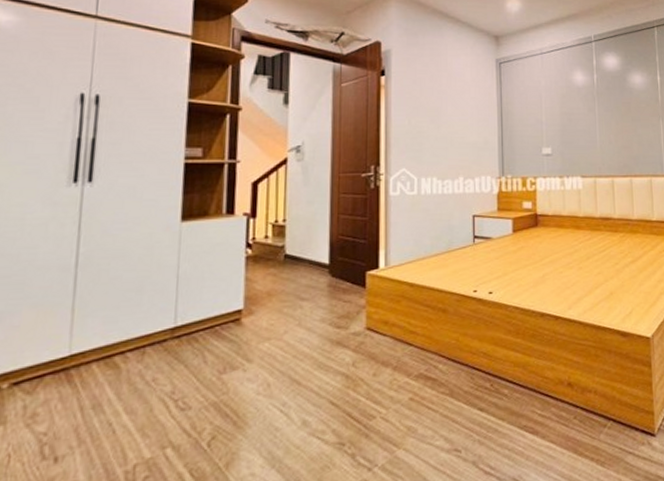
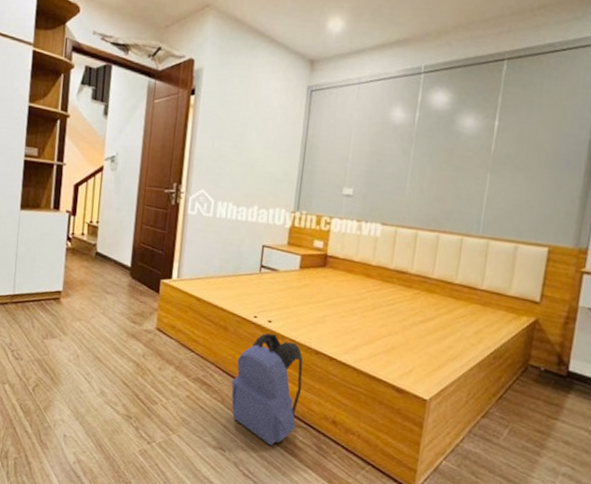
backpack: none [458,305,533,430] -> present [231,333,303,446]

